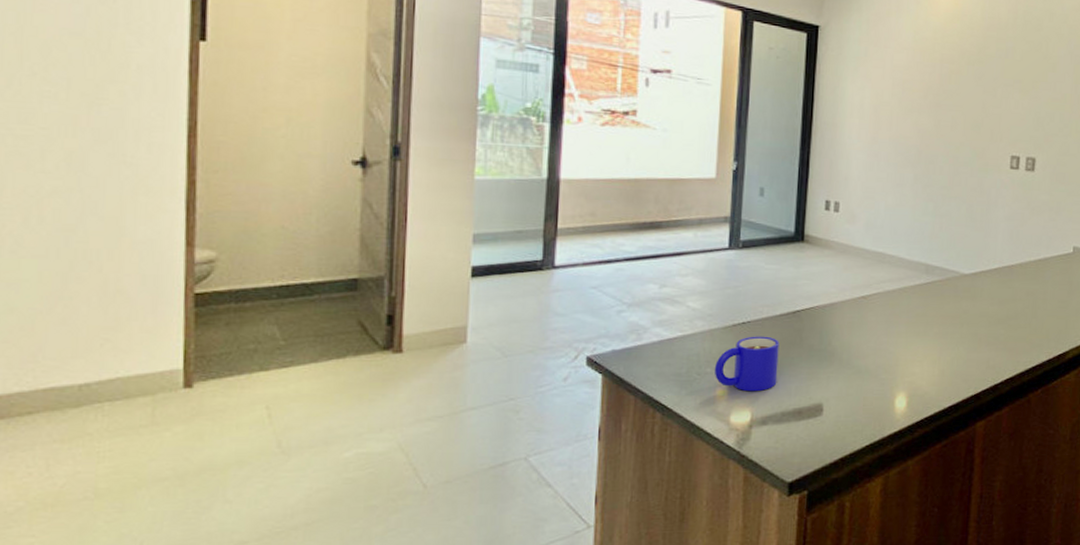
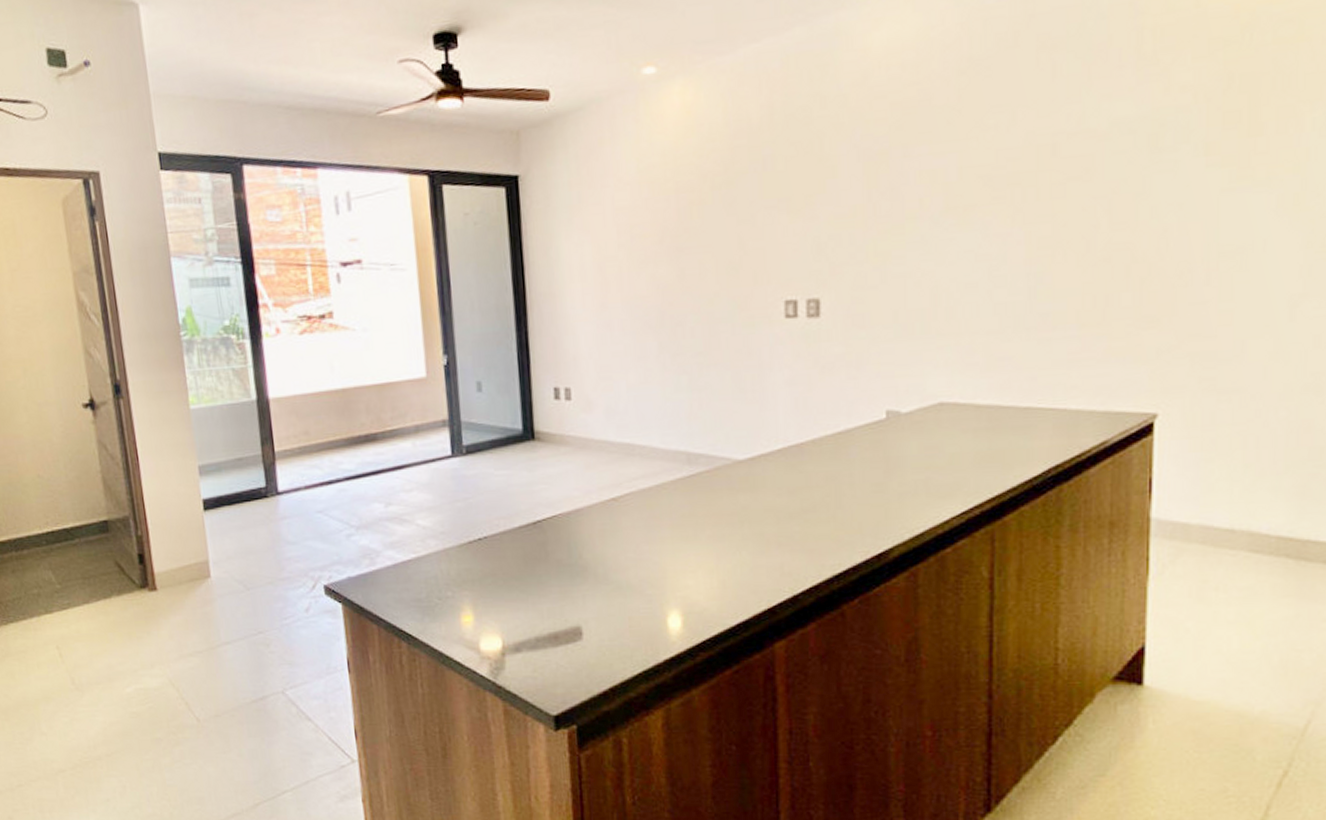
mug: present [714,336,779,392] -> none [454,552,526,616]

